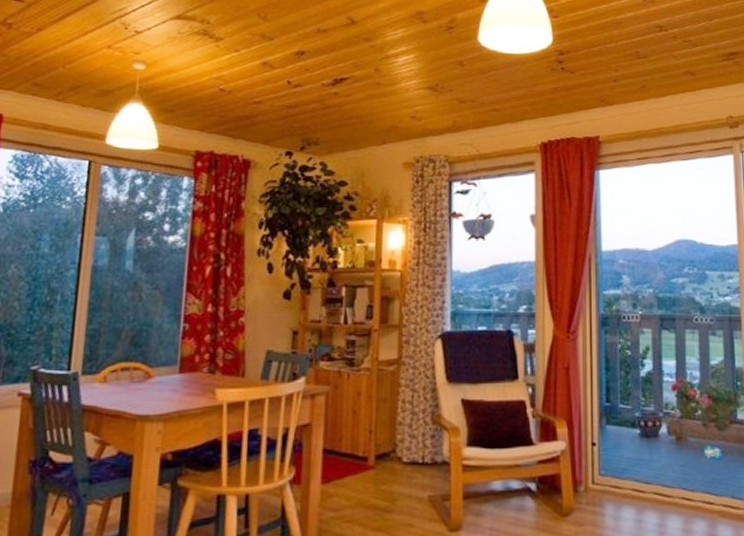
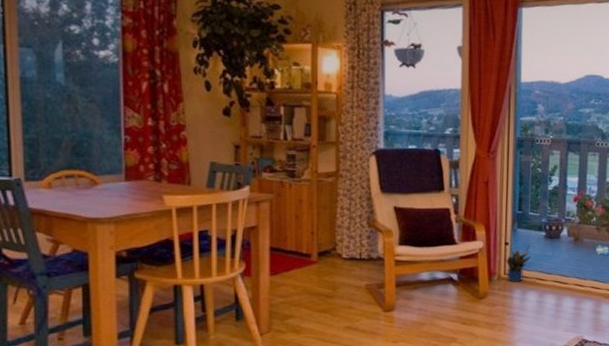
potted plant: none [594,446,625,495] -> present [506,245,532,283]

